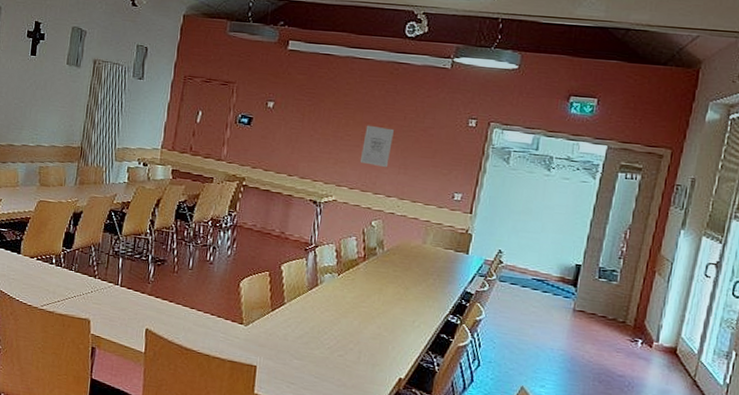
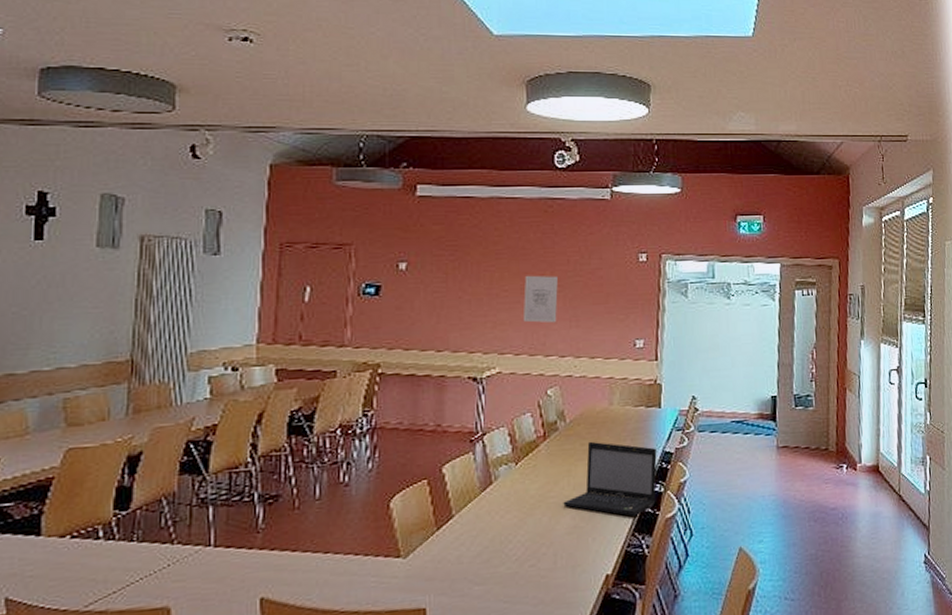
laptop: none [372,269,459,338] -> present [563,441,657,516]

